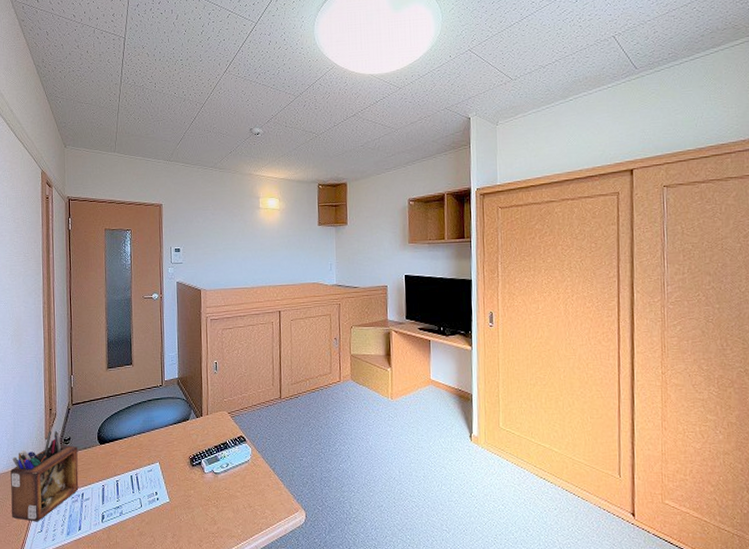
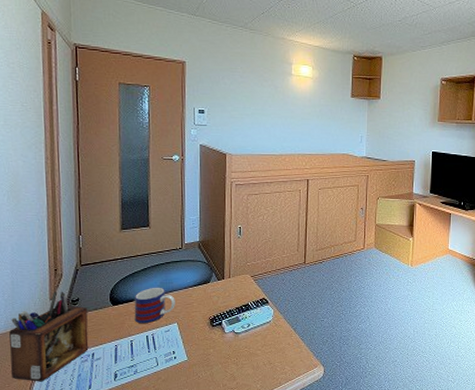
mug: none [119,425,157,463] -> present [134,287,175,324]

